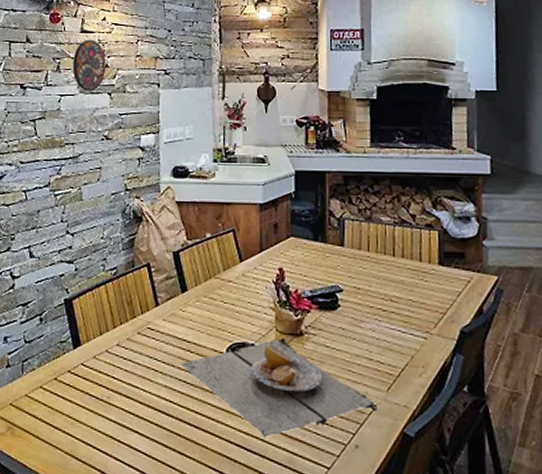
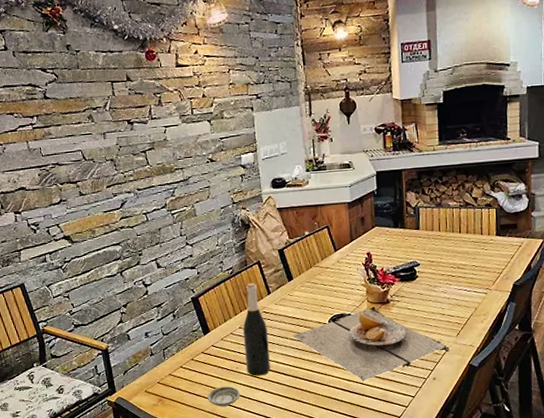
saucer: none [67,420,108,448] -> present [207,386,240,407]
decorative plate: present [72,40,106,91] -> none [172,72,204,121]
wine bottle: none [120,289,150,412] -> present [243,283,270,376]

